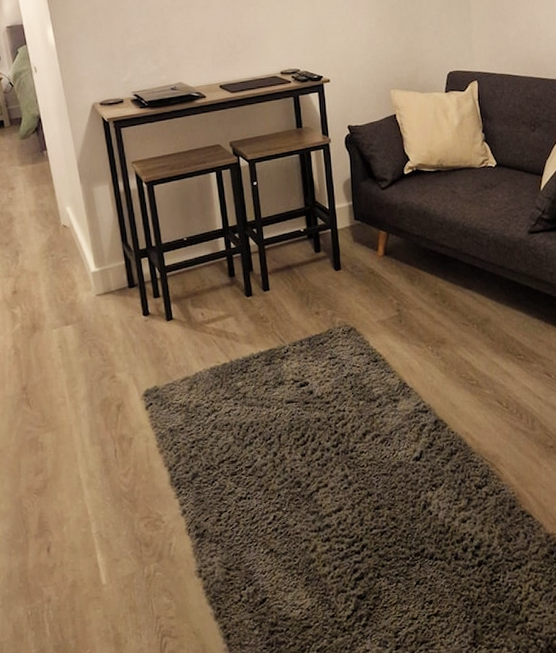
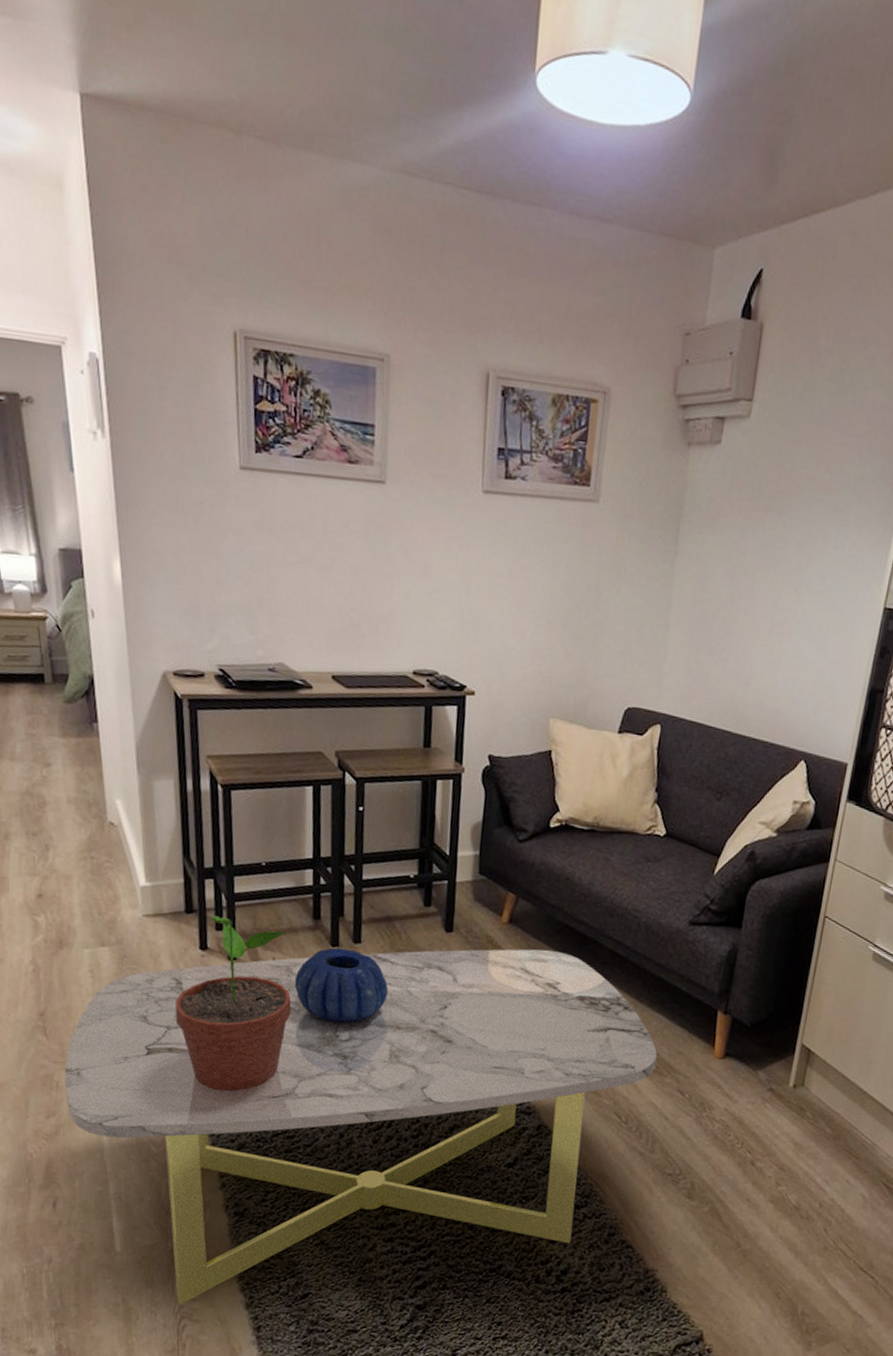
coffee table: none [46,272,523,624] -> present [65,949,658,1305]
potted plant: none [129,286,221,431] -> present [175,916,292,1092]
decorative bowl: none [220,296,297,359] -> present [294,947,389,1023]

